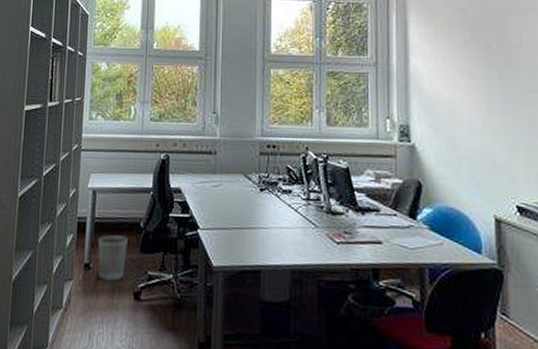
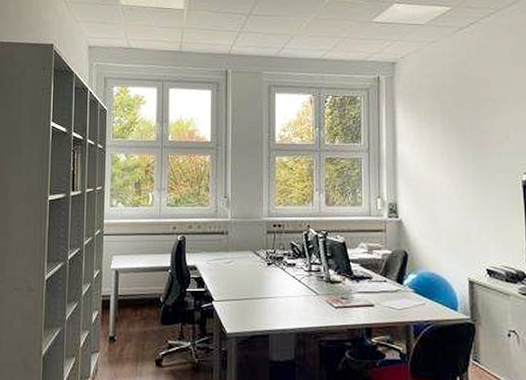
wastebasket: present [98,234,128,281] -> none [122,310,149,350]

